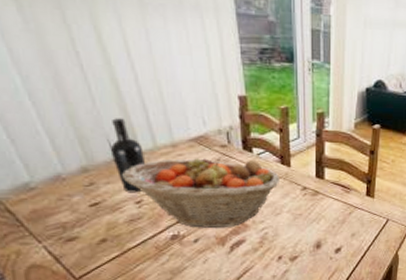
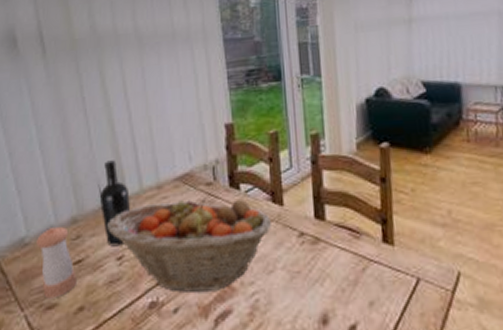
pepper shaker: none [44,175,95,233] -> present [36,227,77,299]

